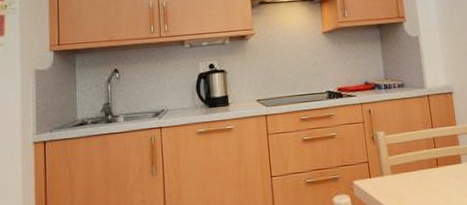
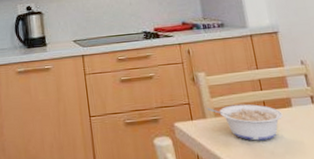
legume: none [384,161,453,196] -> present [207,104,283,141]

